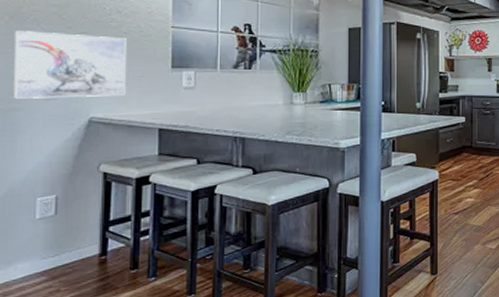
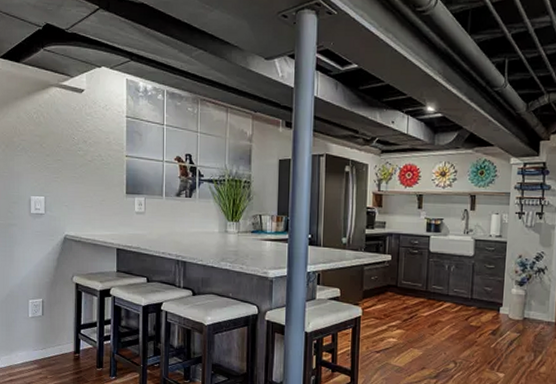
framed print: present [12,31,126,99] -> none [9,158,91,218]

